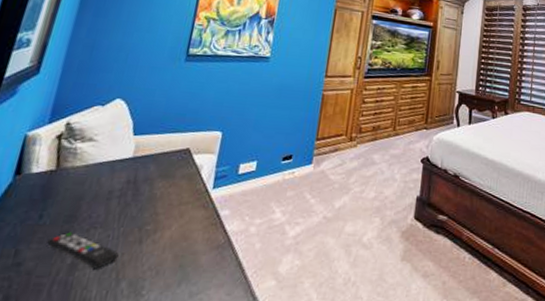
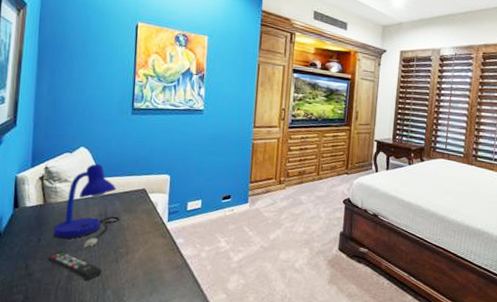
desk lamp: none [60,118,154,225] -> present [53,163,120,248]

